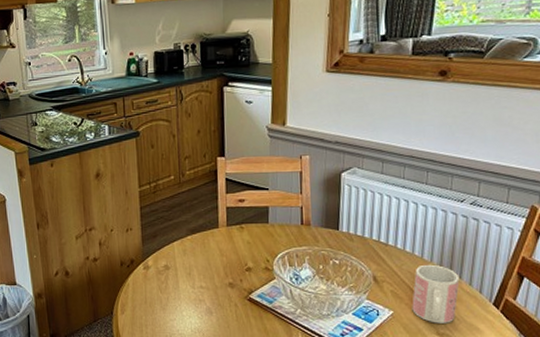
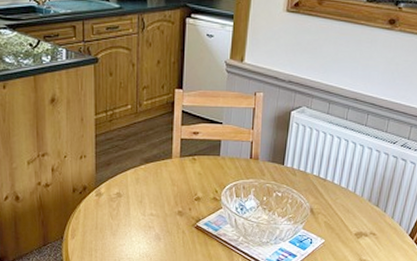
mug: present [412,264,460,323] -> none [341,199,384,251]

